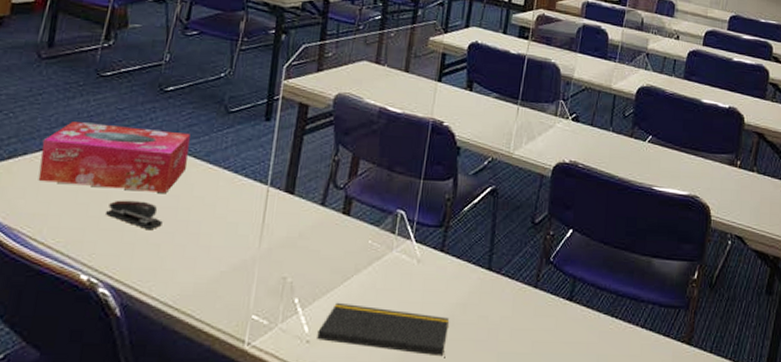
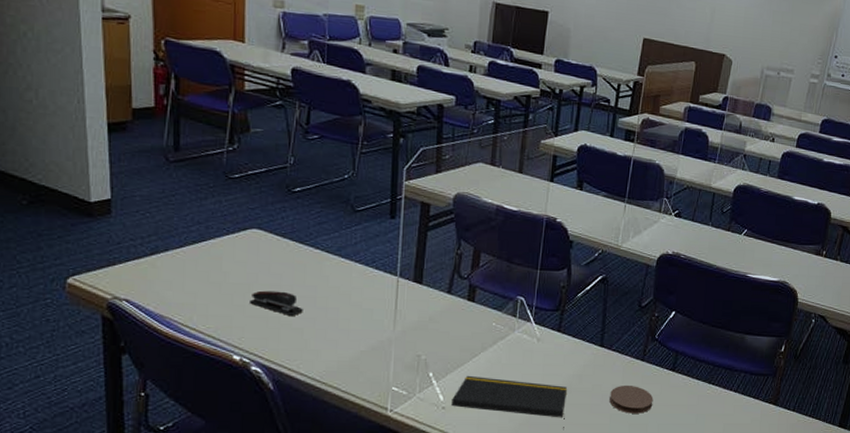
tissue box: present [38,122,190,193] -> none [181,221,321,284]
coaster: none [497,316,548,353] -> present [609,385,654,414]

